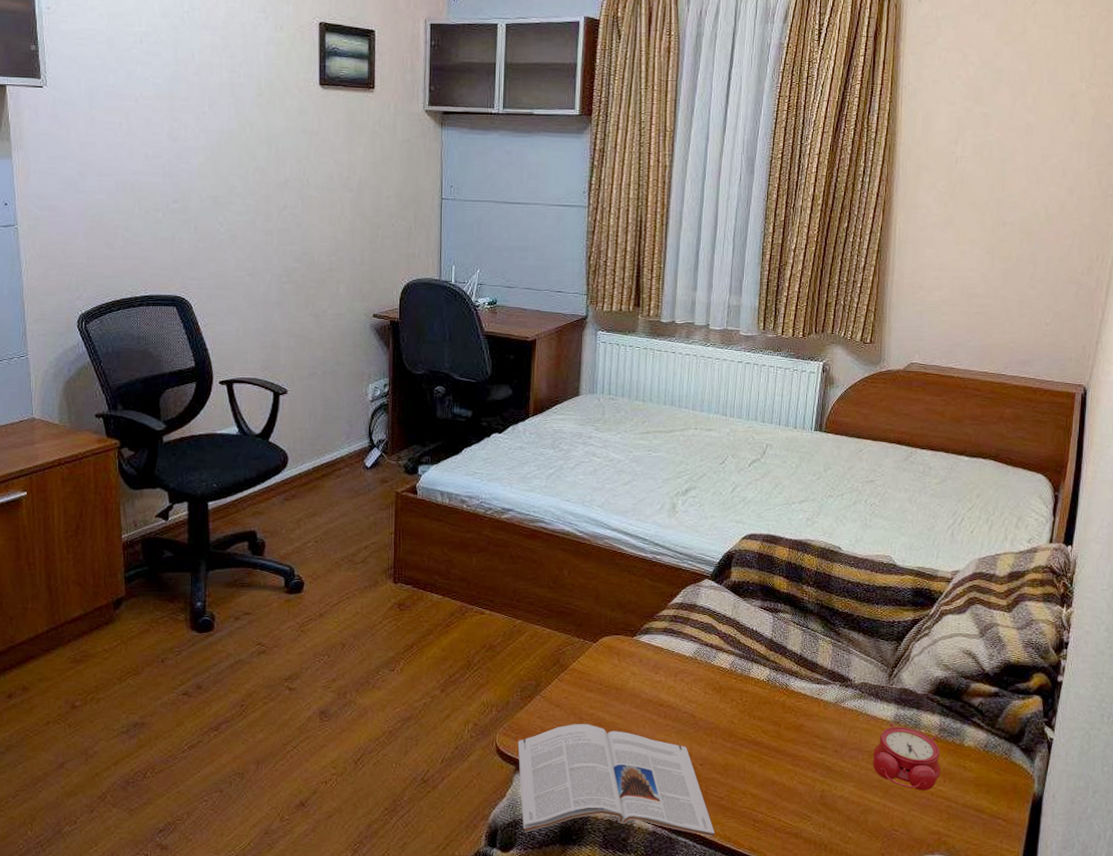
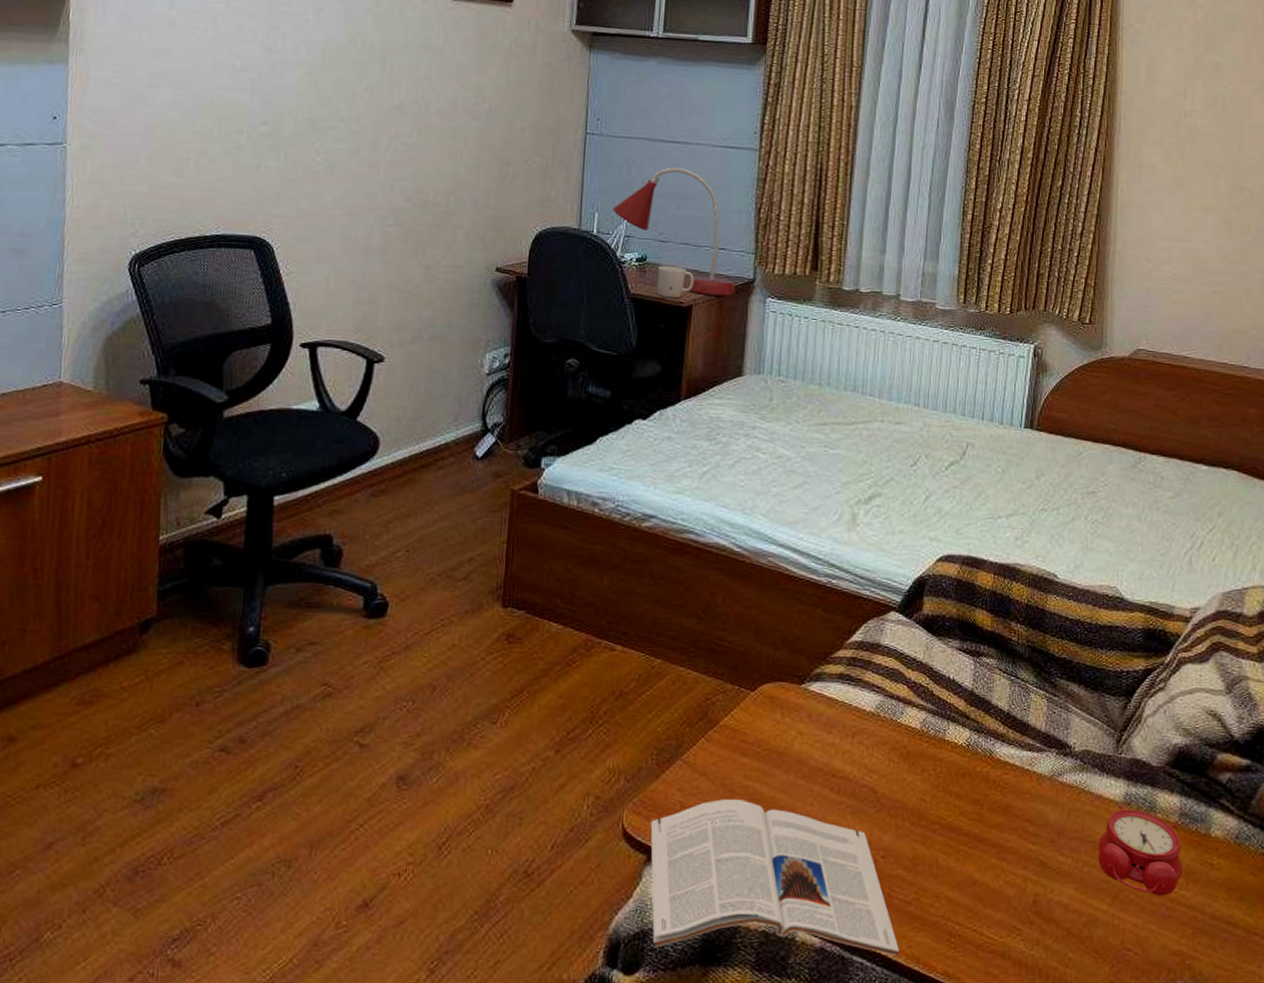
desk lamp: none [467,225,574,332] -> present [613,167,739,297]
mug: none [505,307,537,334] -> present [655,265,694,299]

